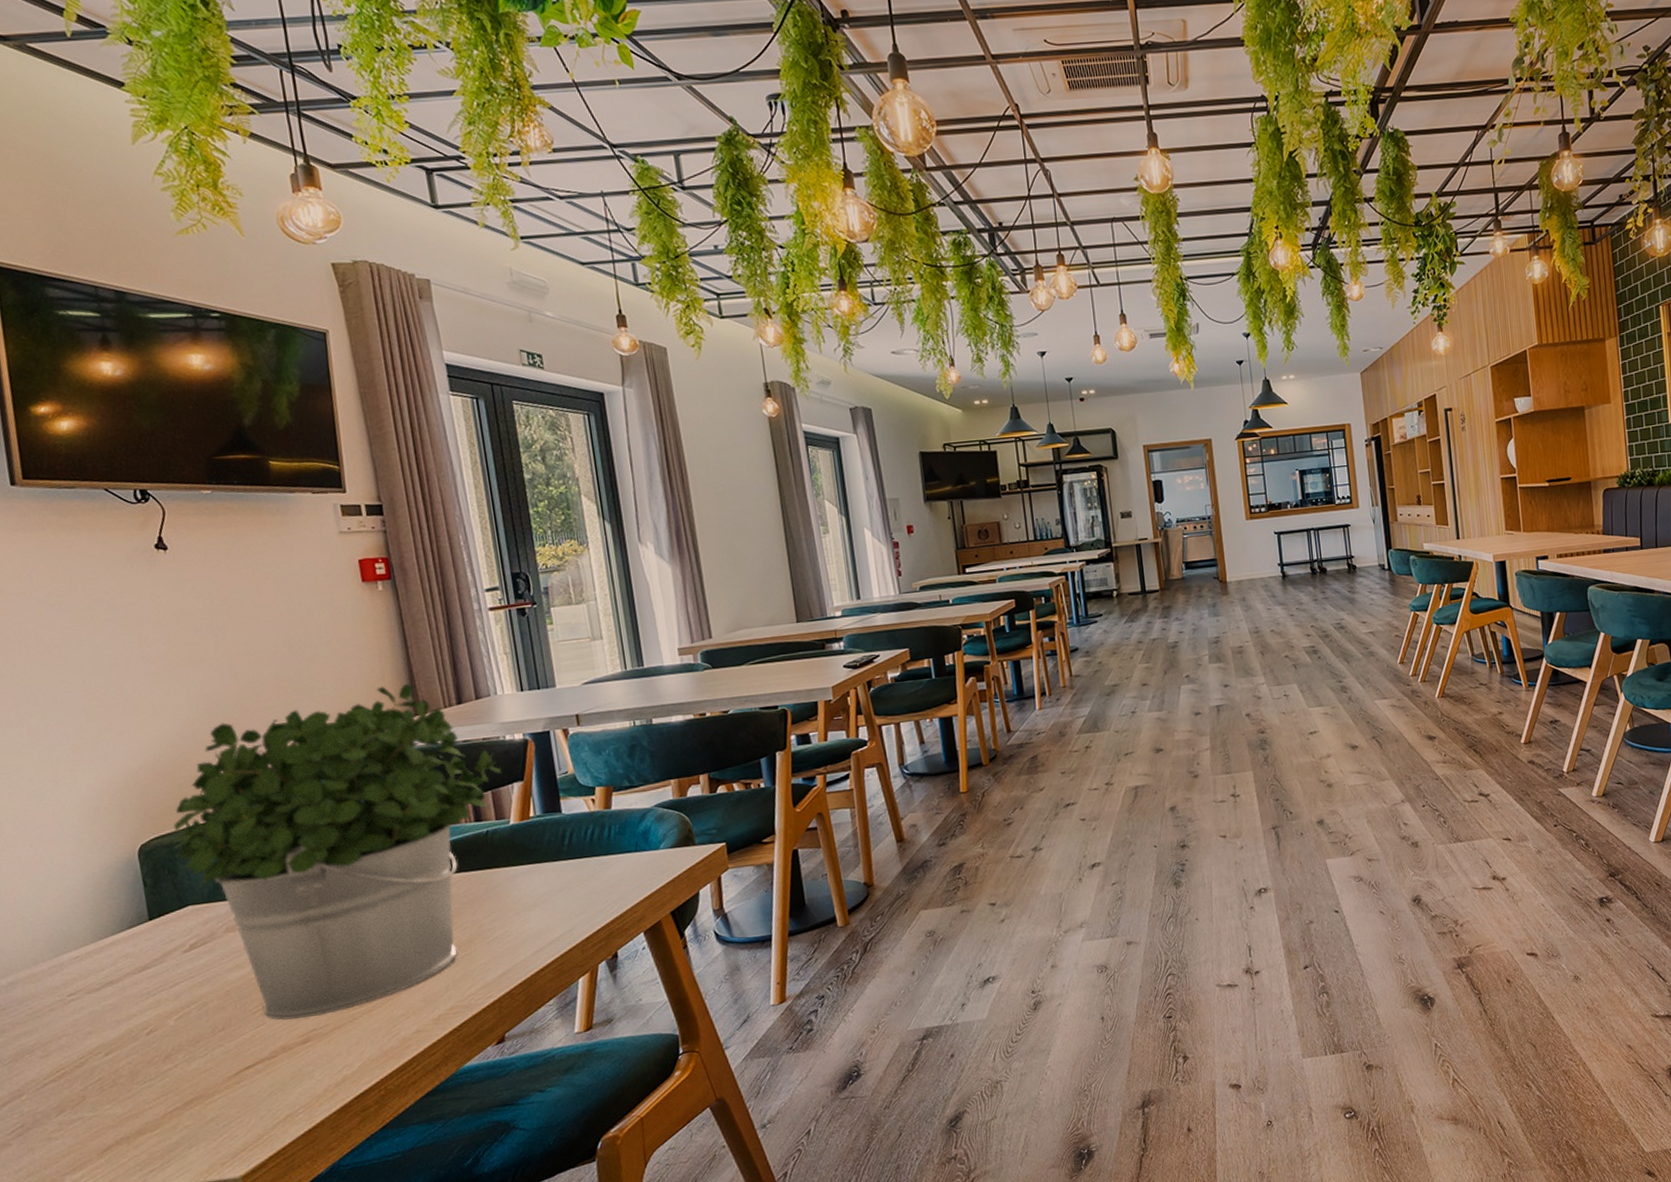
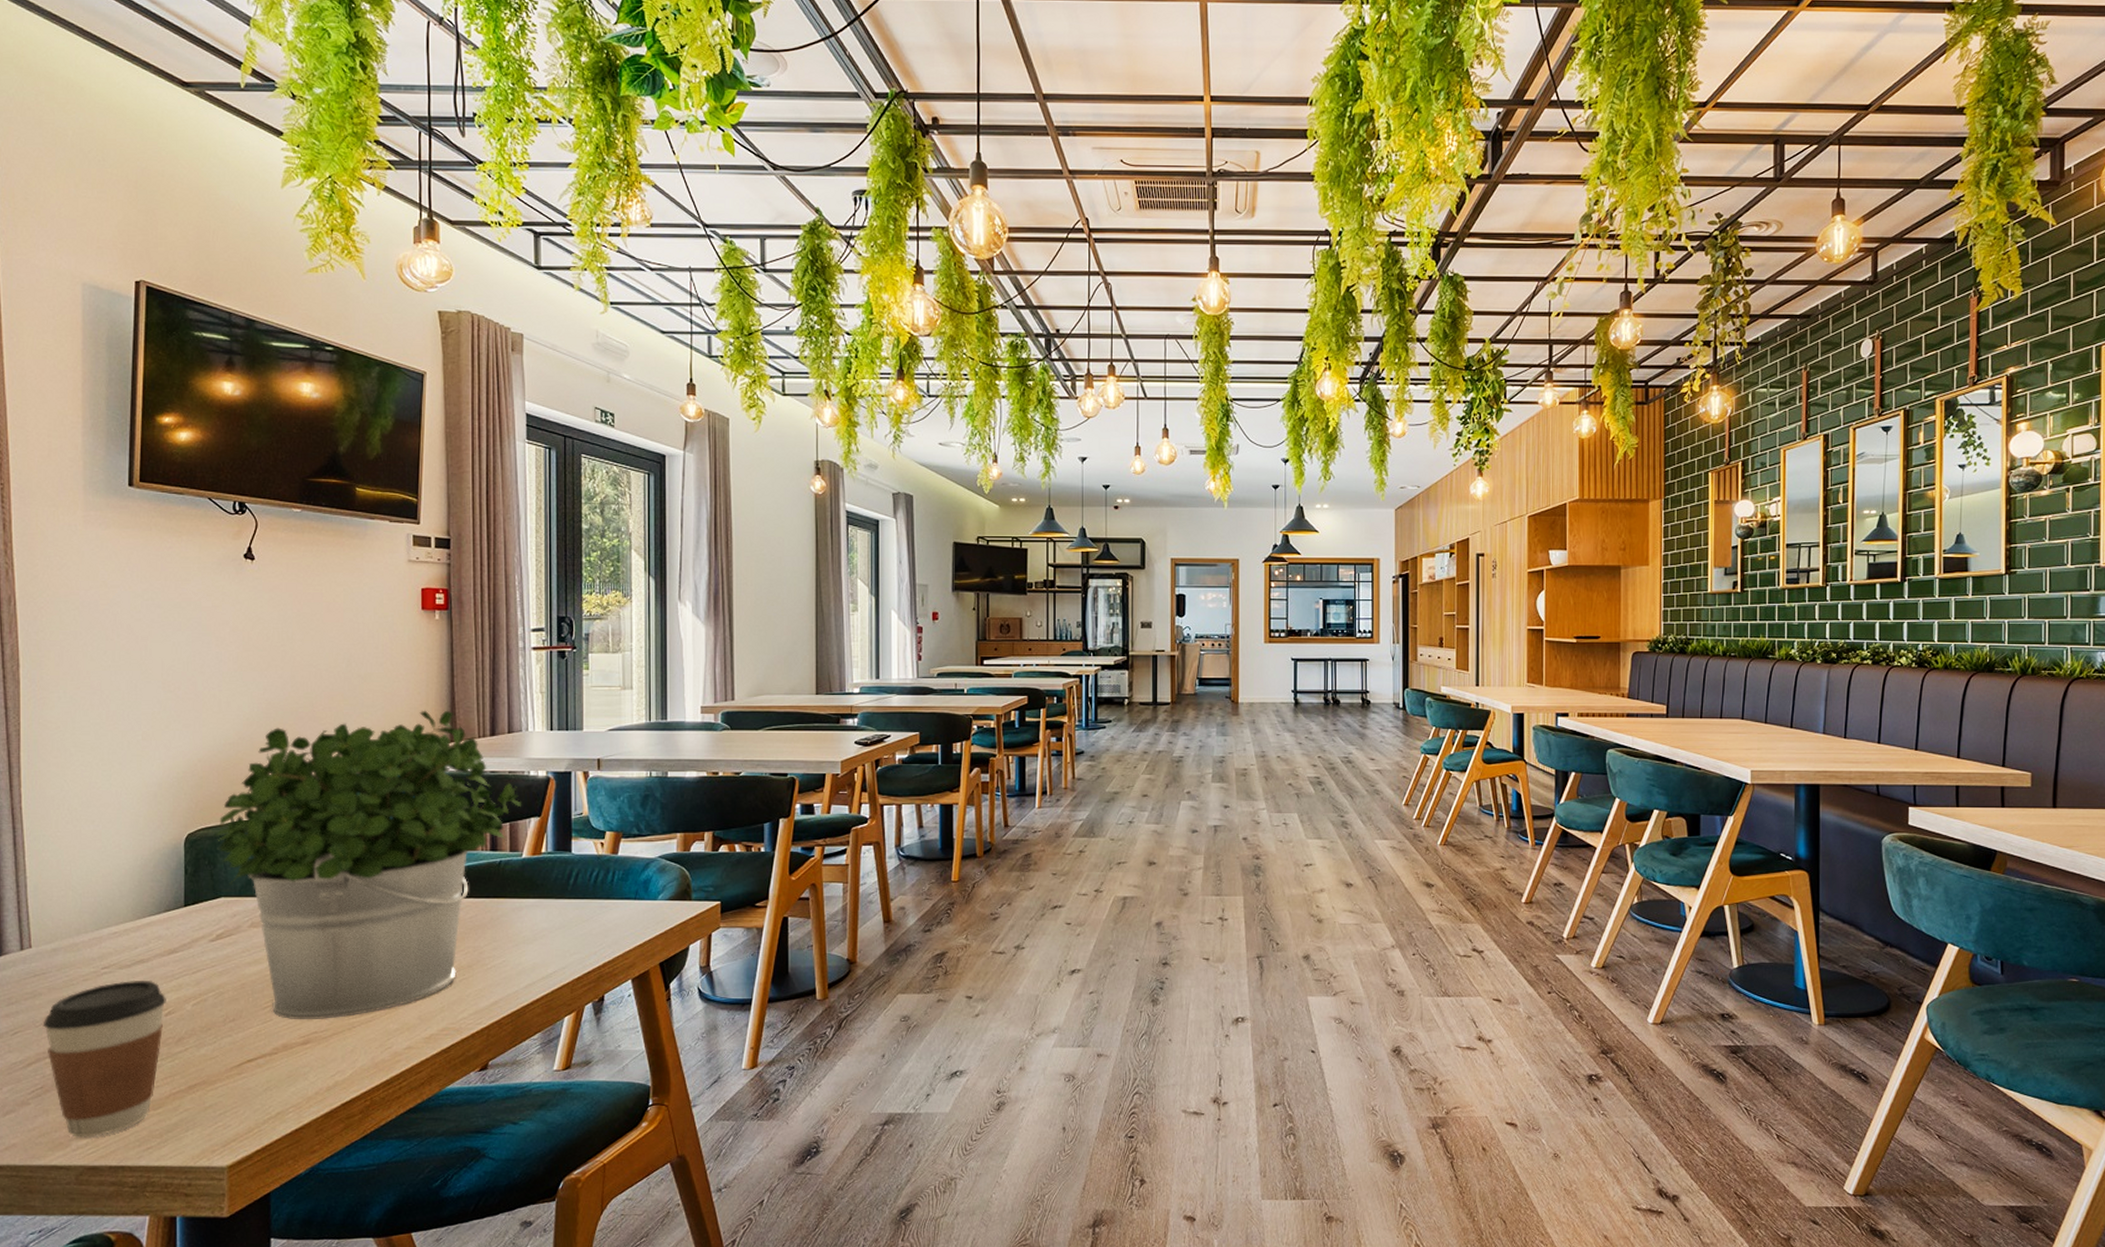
coffee cup: none [11,1000,148,1171] -> present [42,980,166,1137]

